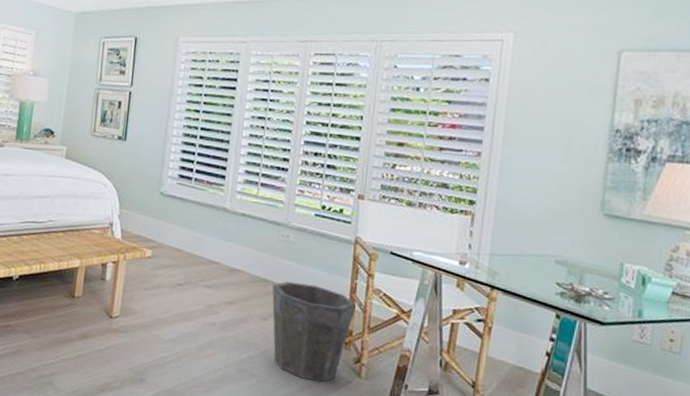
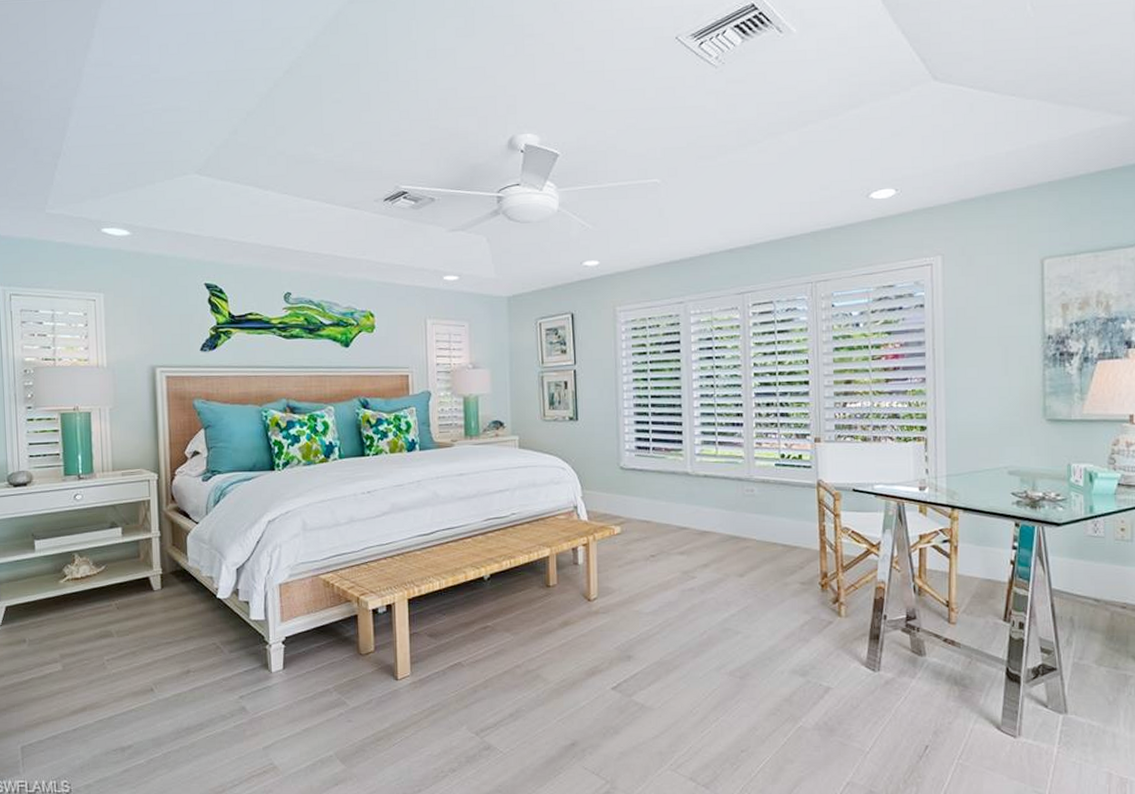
waste bin: present [272,281,356,382] -> none [744,534,827,627]

